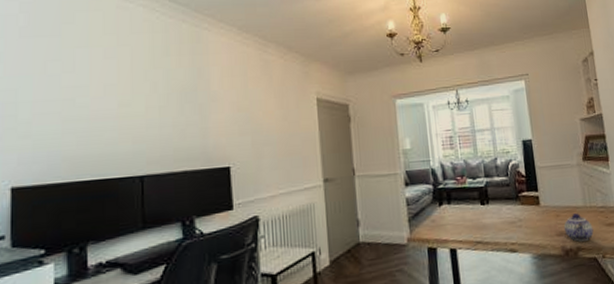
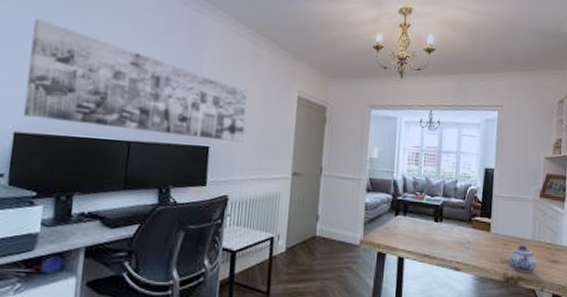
wall art: none [19,61,266,169] -> present [23,19,248,142]

